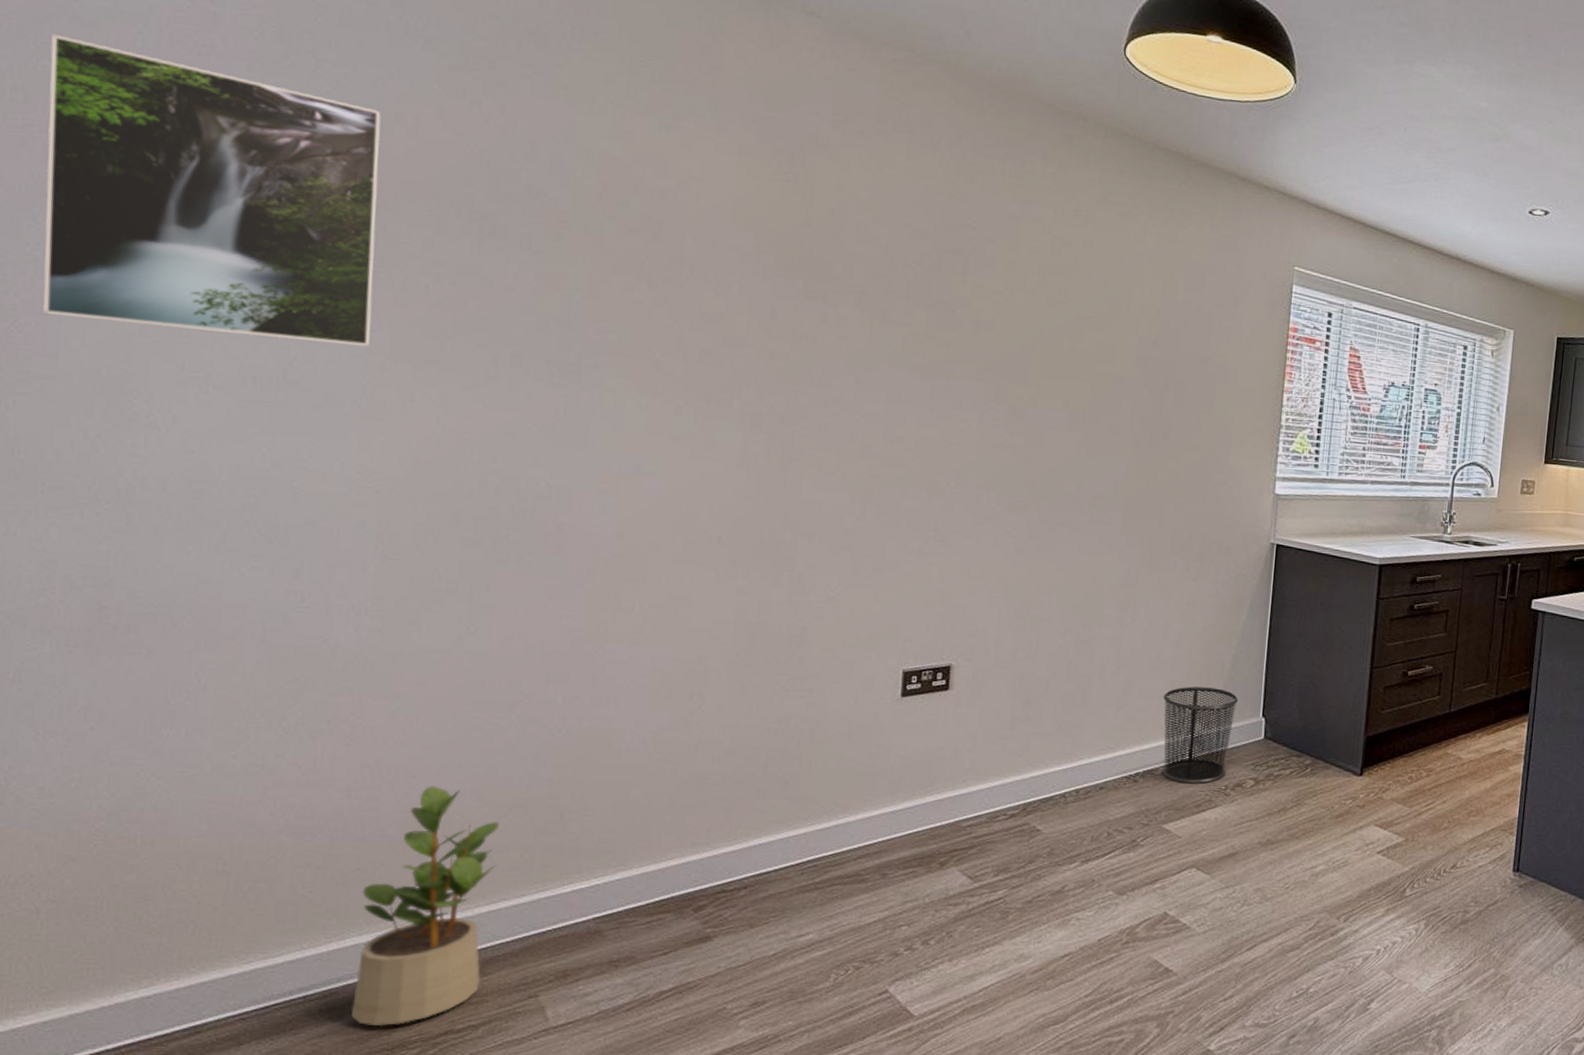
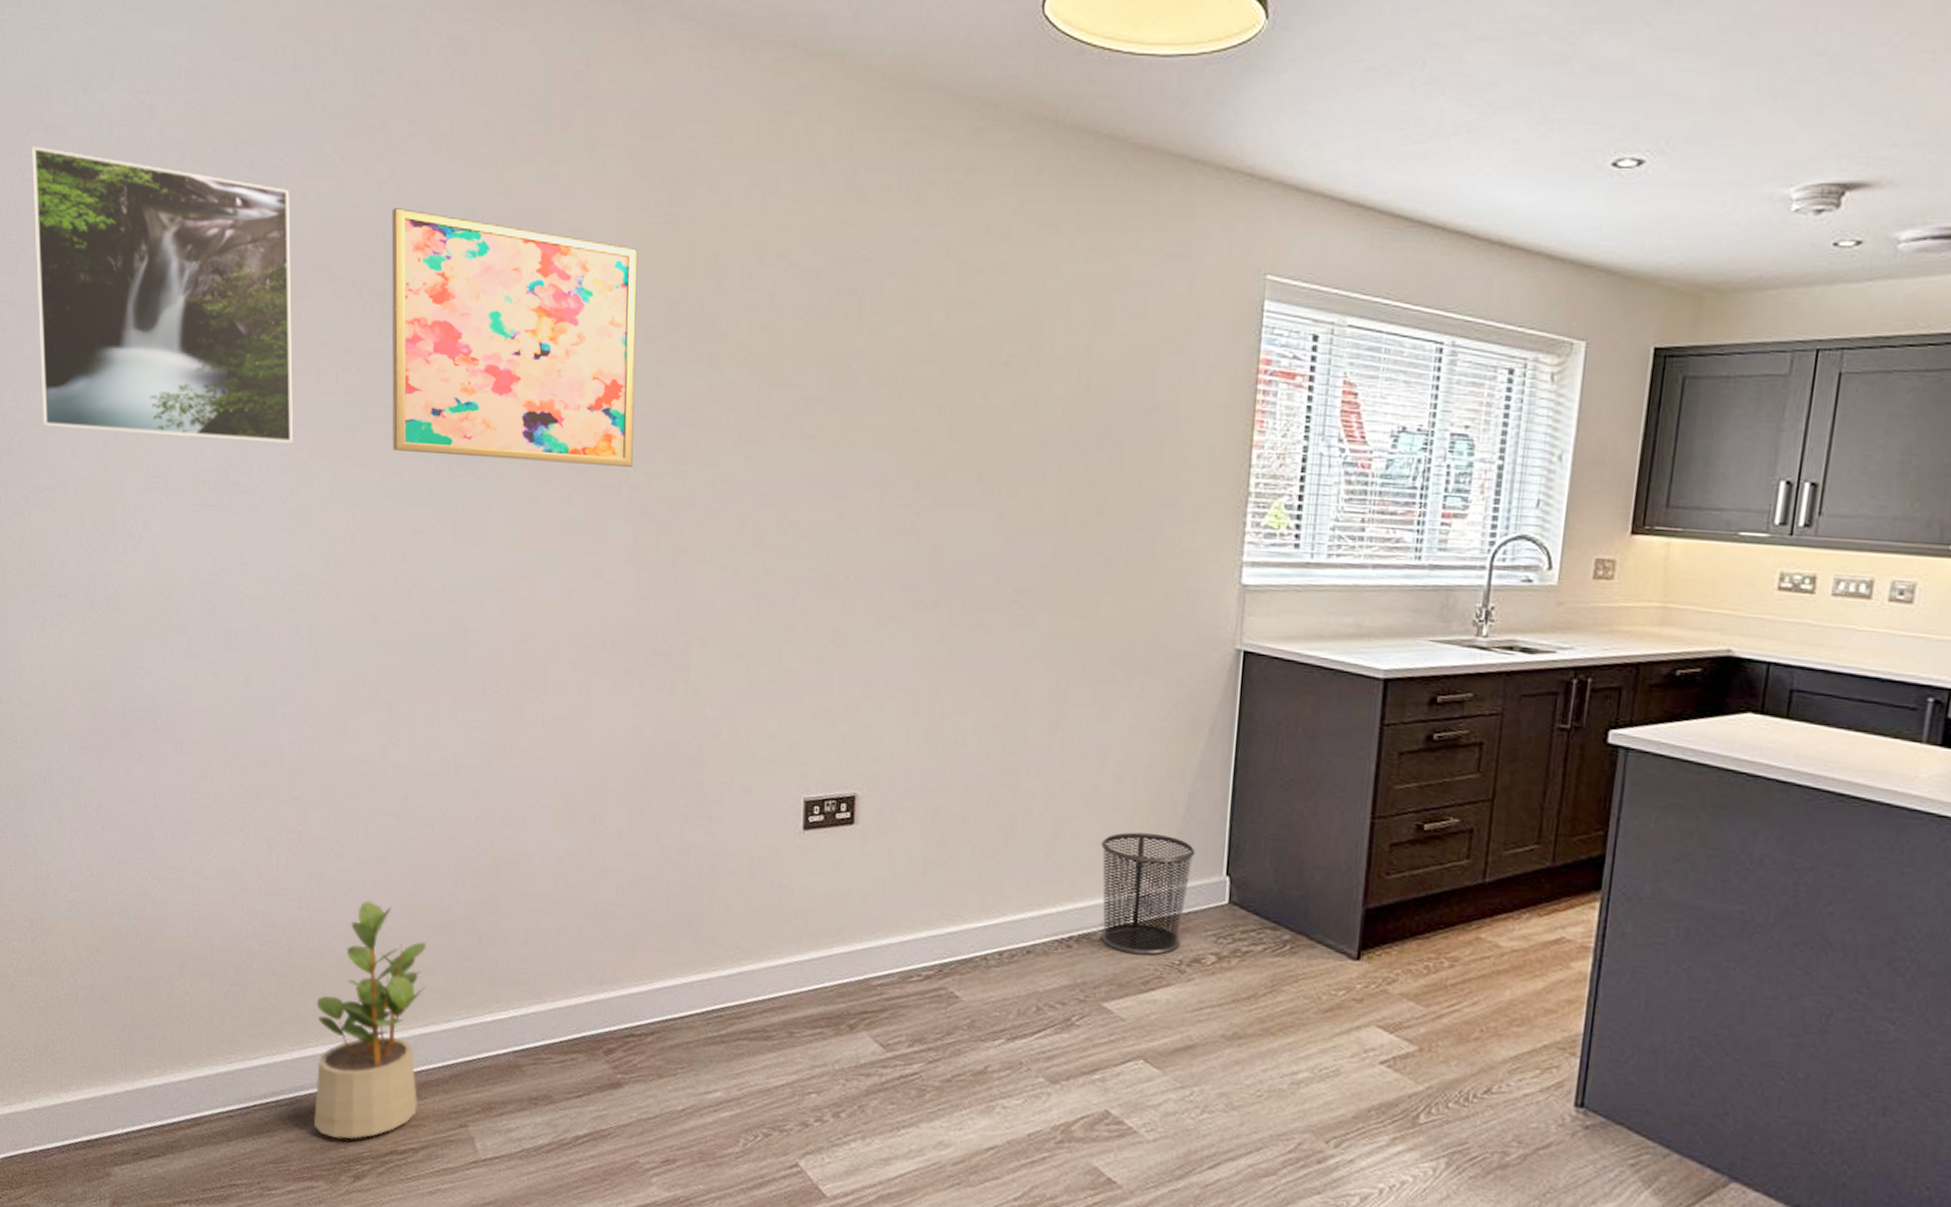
wall art: none [487,140,758,385] -> present [391,208,638,467]

